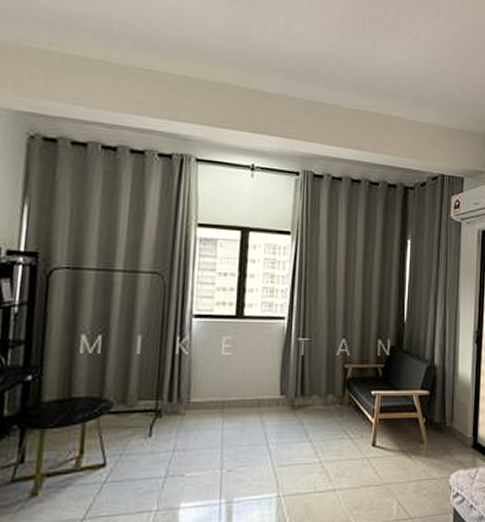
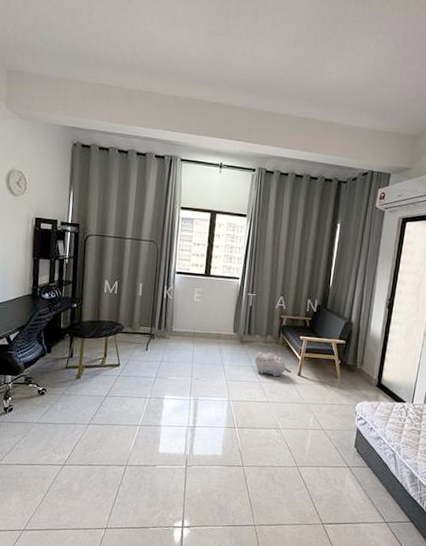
plush toy: none [312,418,364,452] -> present [255,351,292,377]

